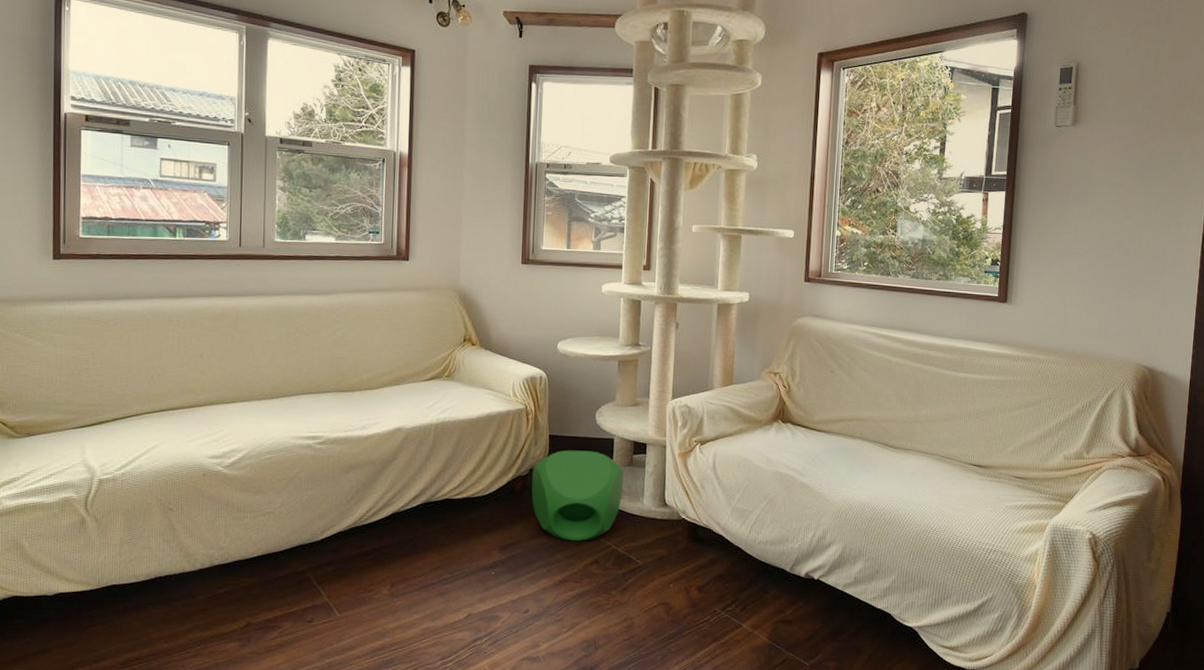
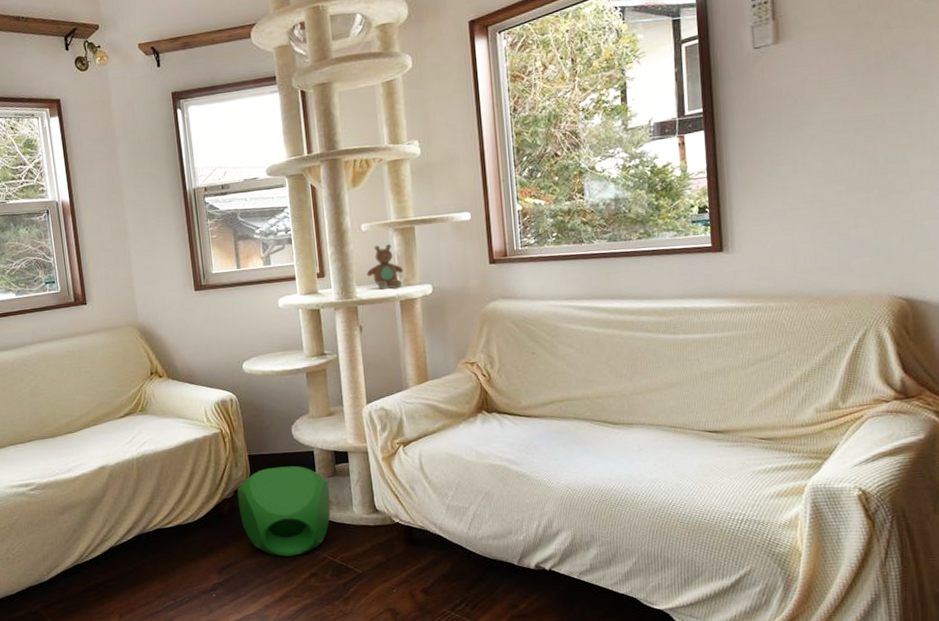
stuffed toy: none [690,248,726,291] -> present [366,244,404,290]

